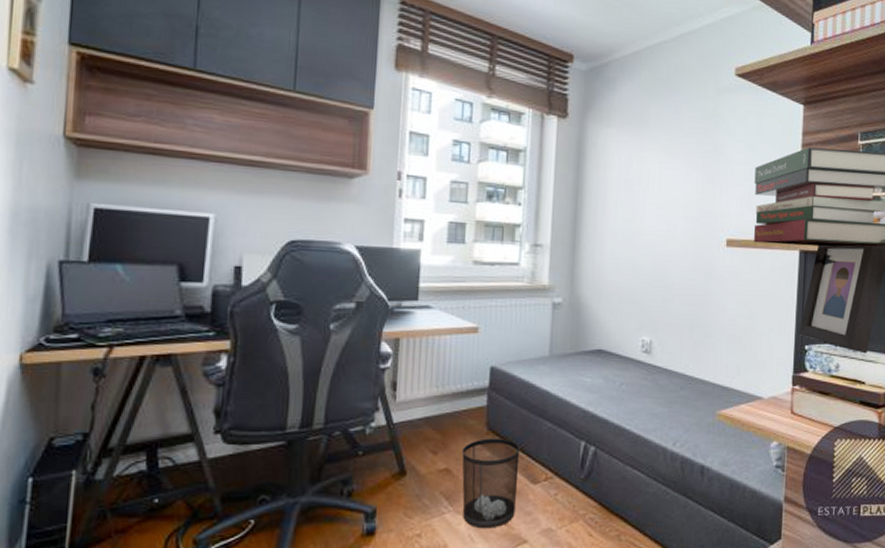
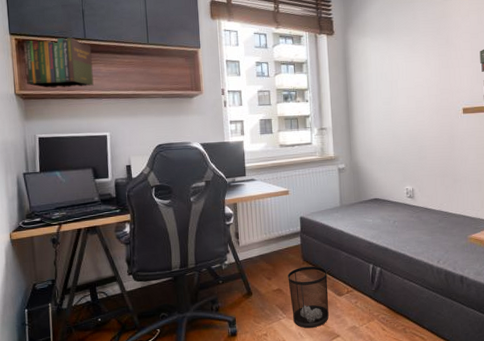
books: none [85,56,203,141] -> present [23,38,94,88]

